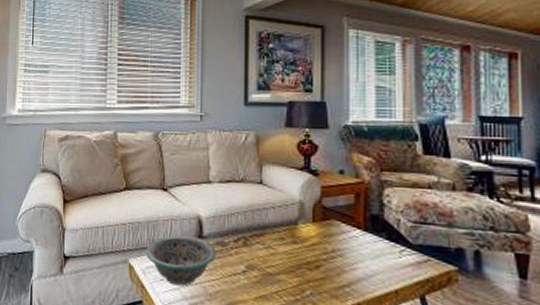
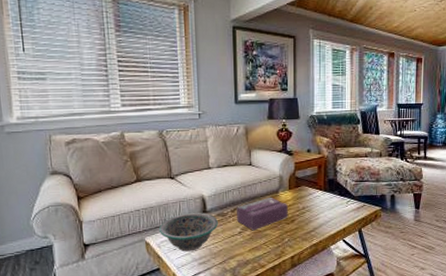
tissue box: none [241,228,311,272] -> present [237,197,288,231]

